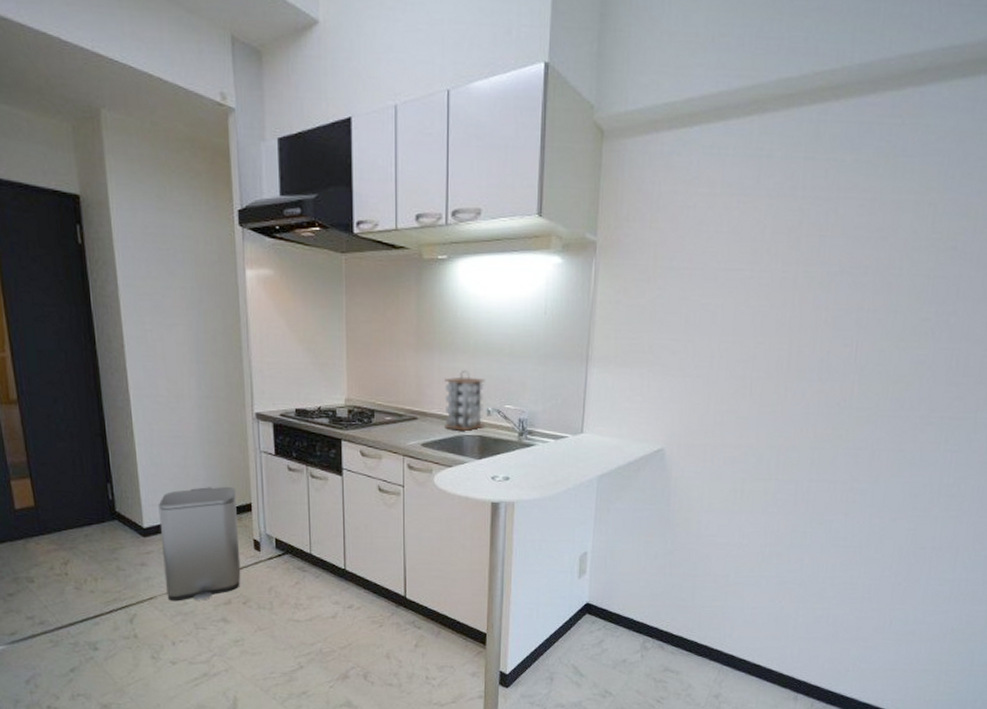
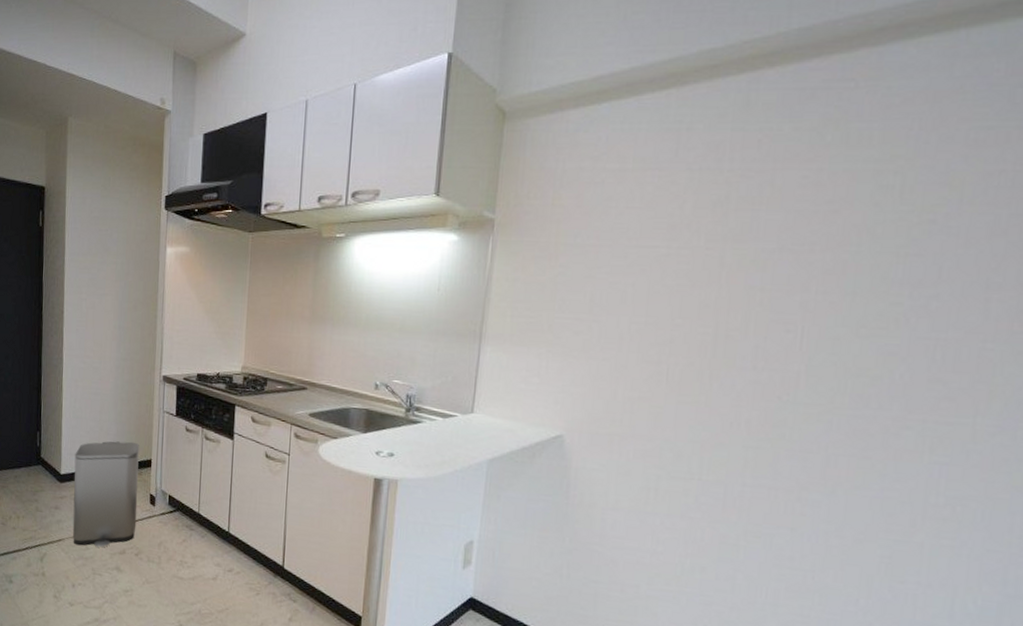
spice rack: present [444,369,485,432] -> none [332,343,375,405]

